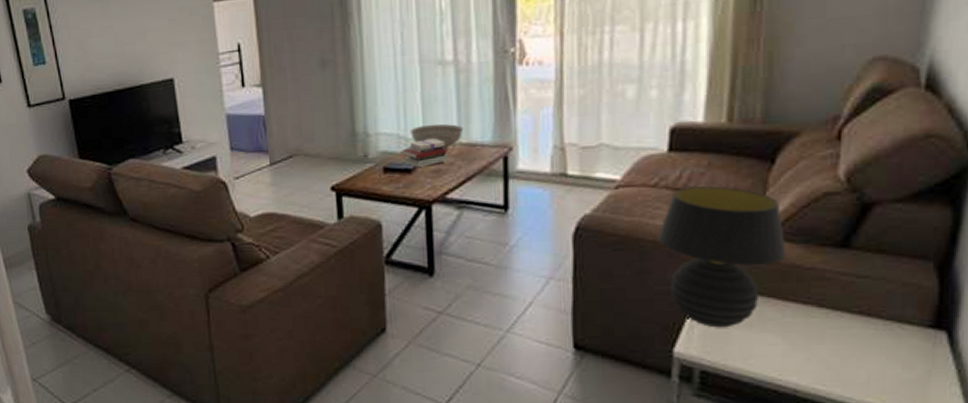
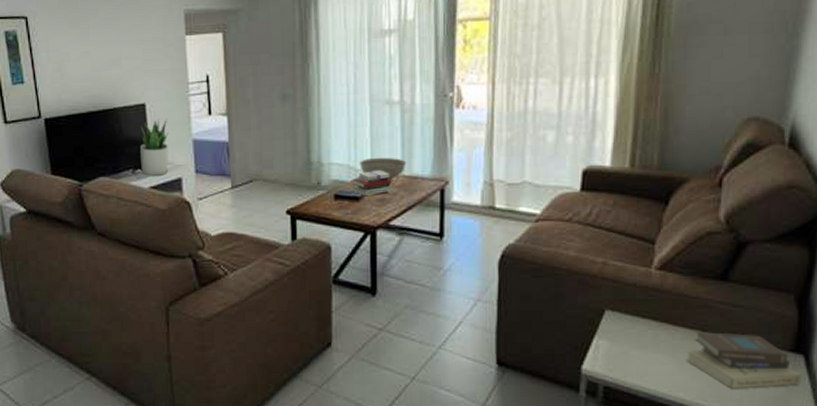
planter: none [170,93,202,156] -> present [140,118,169,176]
table lamp: present [658,186,787,328] -> none [570,223,677,348]
books: none [800,307,944,372] -> present [687,332,802,389]

